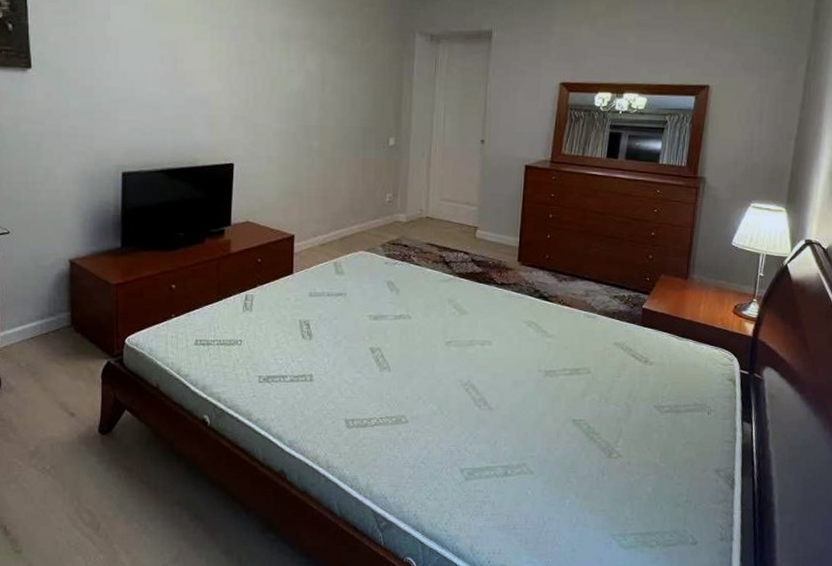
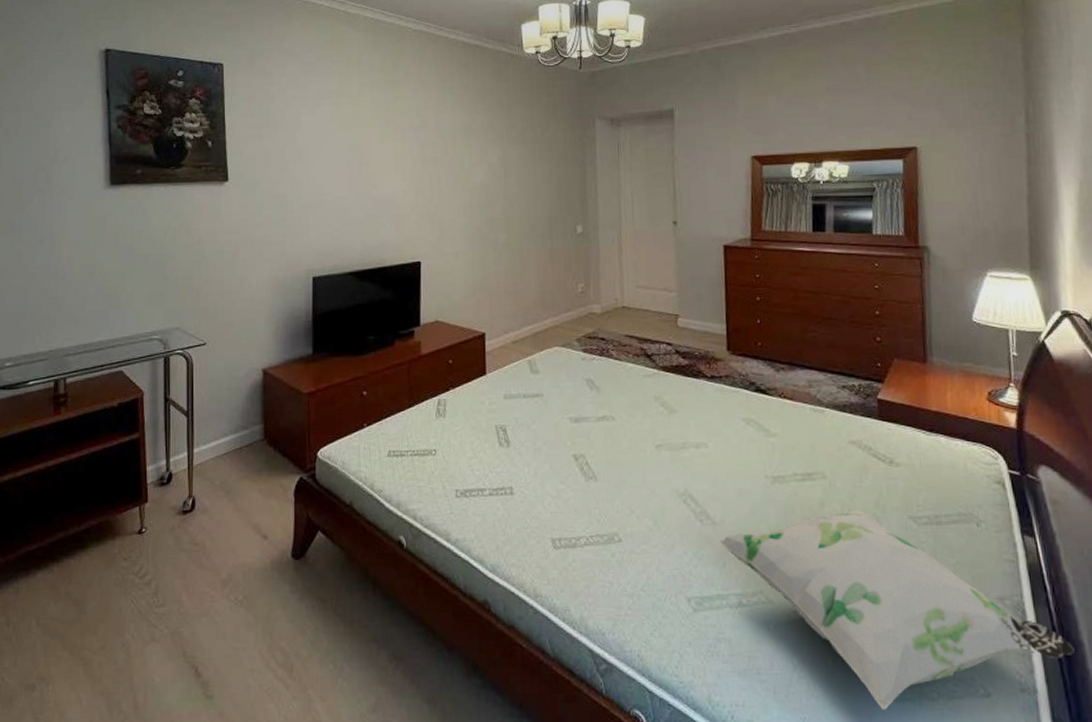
decorative pillow: none [494,400,767,555] -> present [720,511,1075,710]

